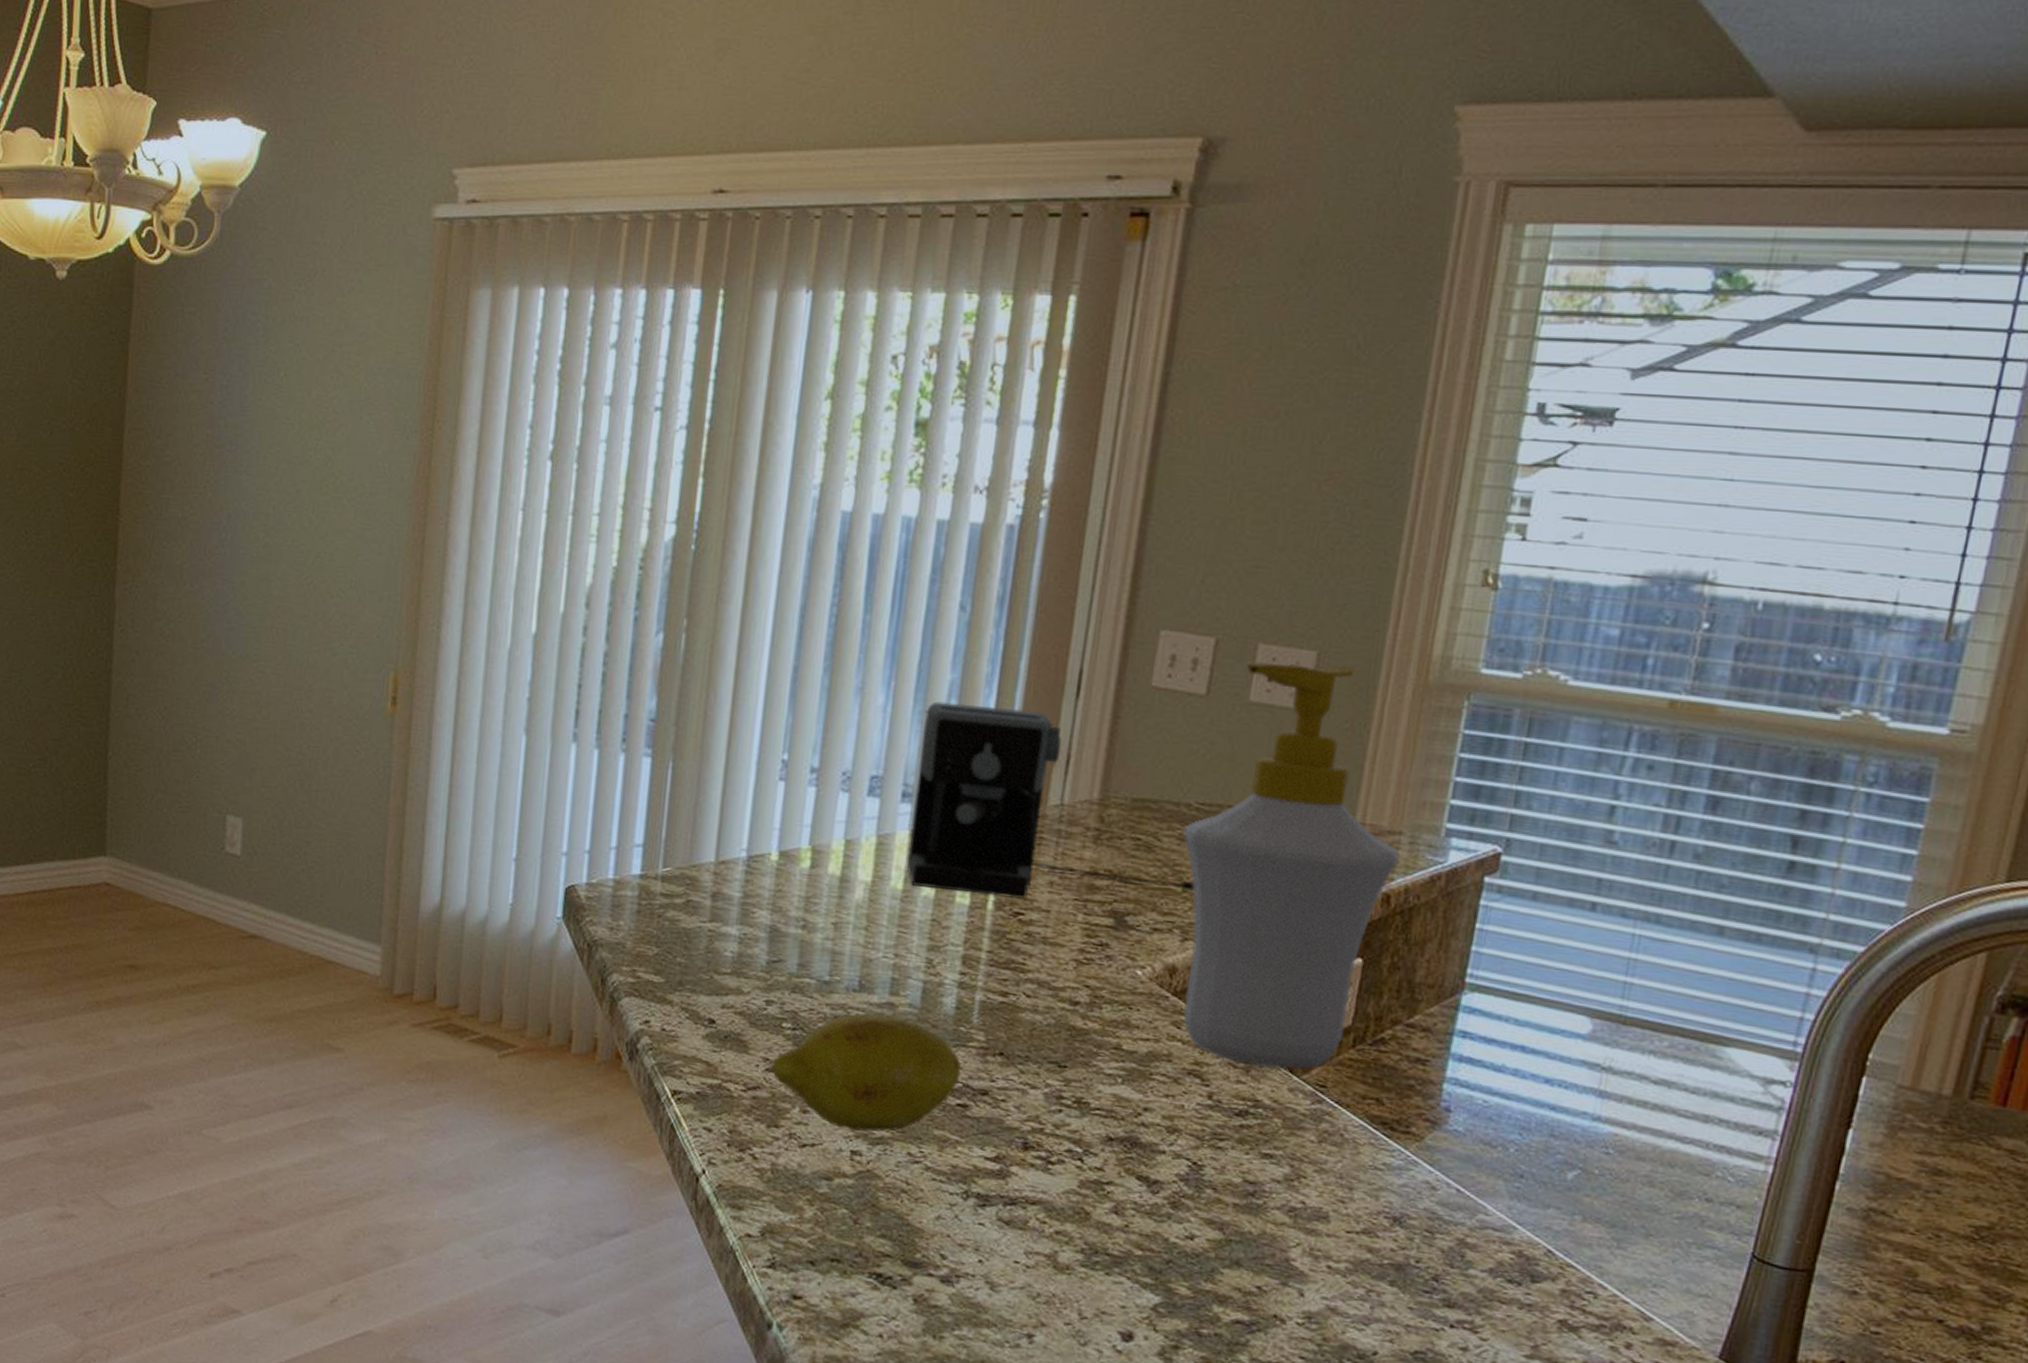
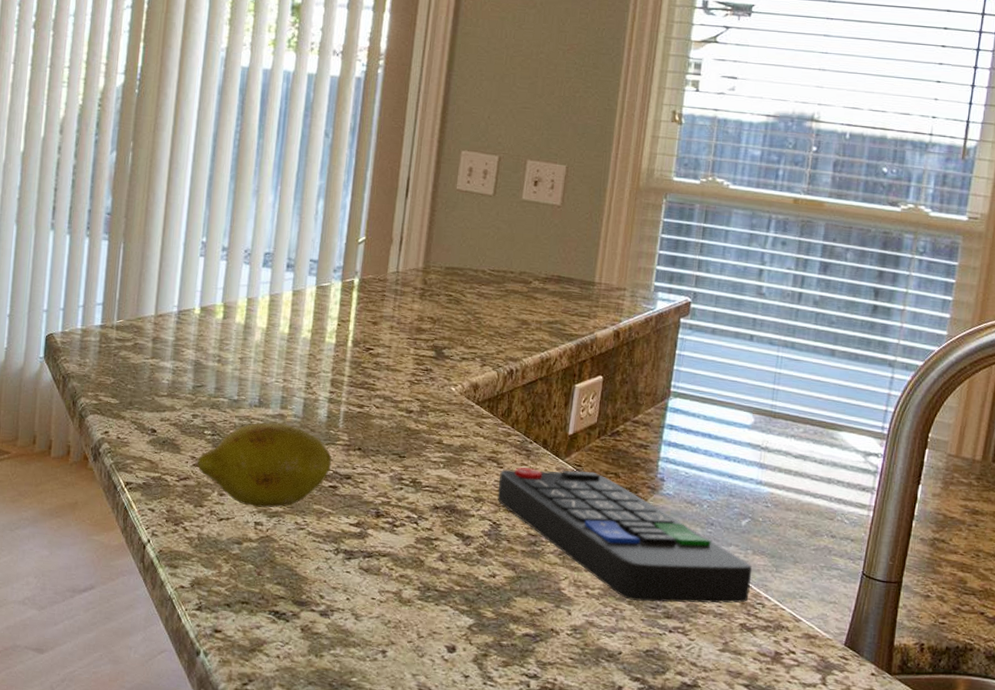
coffee maker: present [907,701,1194,899] -> none [291,200,489,339]
soap bottle: present [1183,661,1401,1070] -> none [481,172,625,455]
remote control: none [1199,1086,1581,1291] -> present [497,467,752,604]

